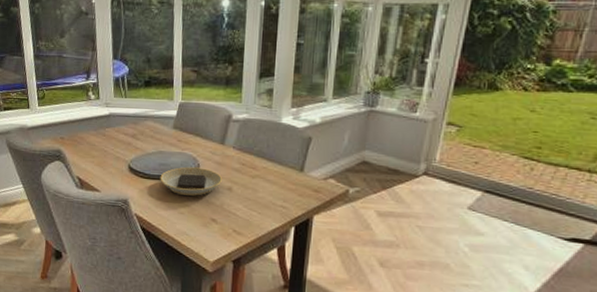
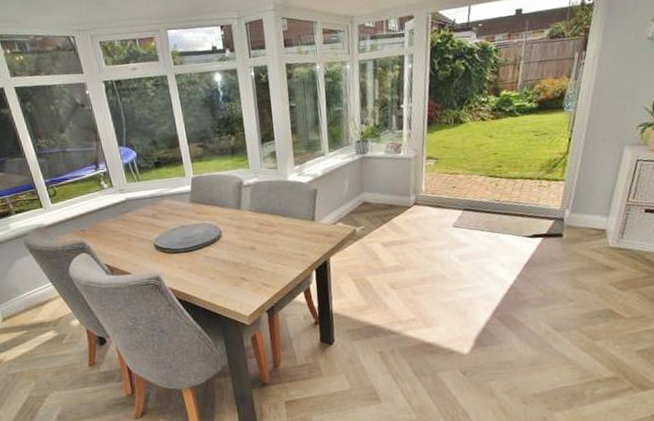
plate: present [160,166,222,196] -> none [186,234,244,262]

